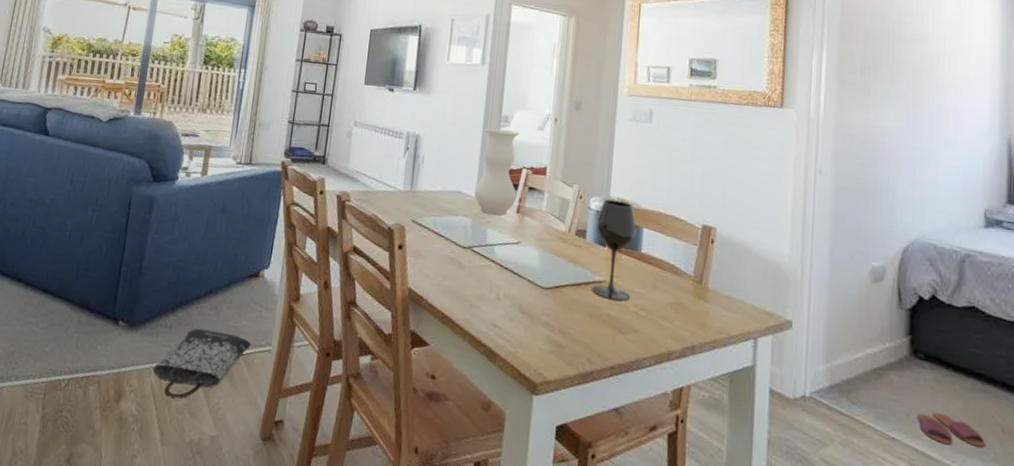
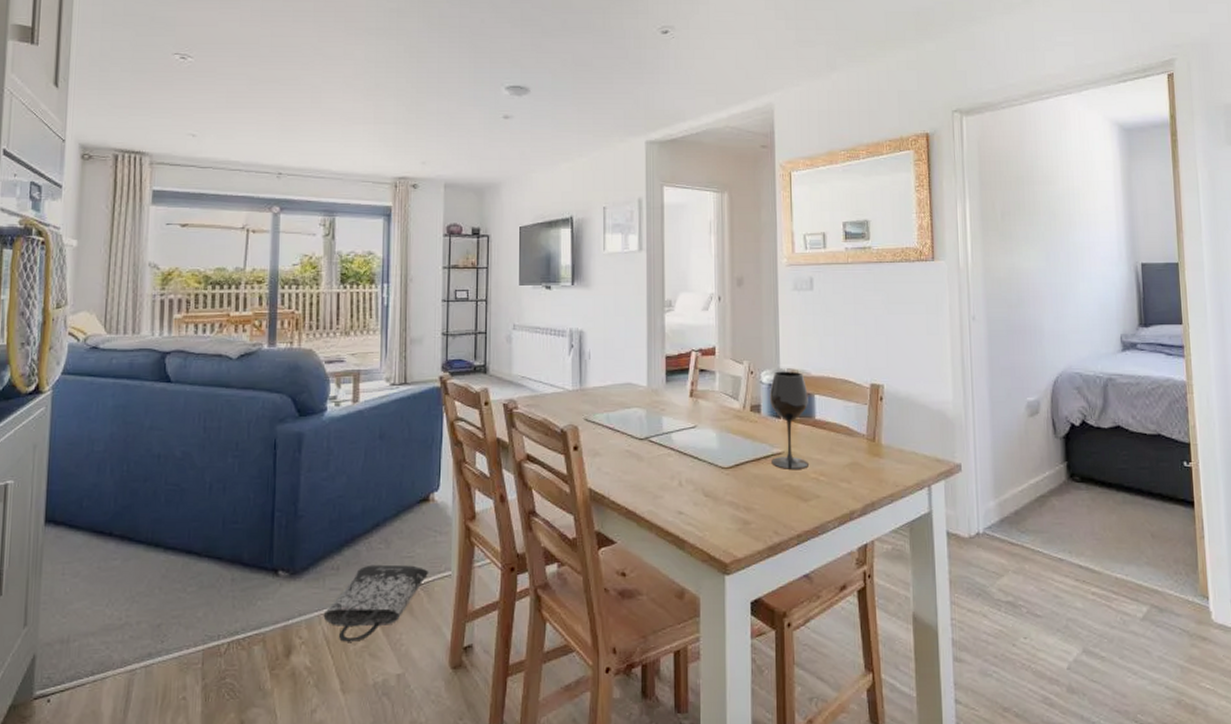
vase: present [474,128,520,216] -> none [645,314,688,402]
slippers: present [918,412,985,447] -> none [1079,528,1138,557]

